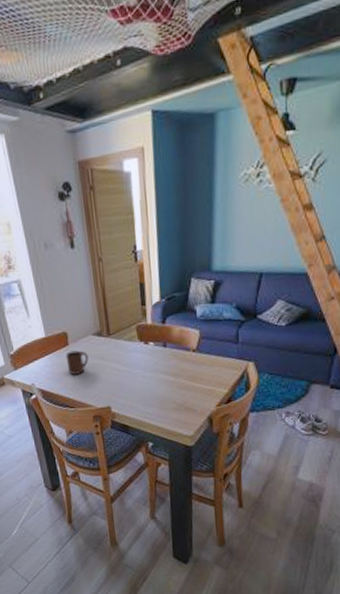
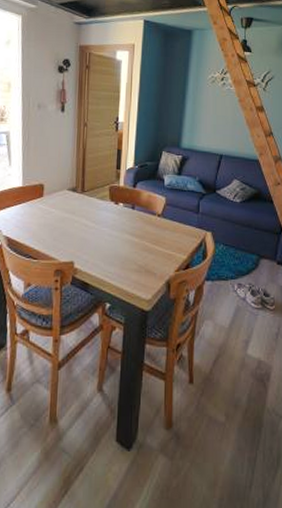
cup: present [65,350,89,375] -> none [38,202,60,226]

